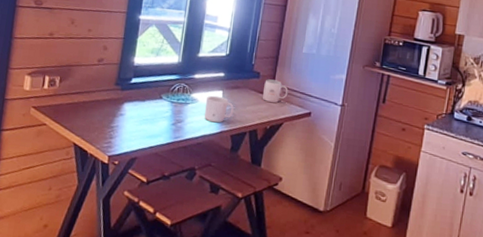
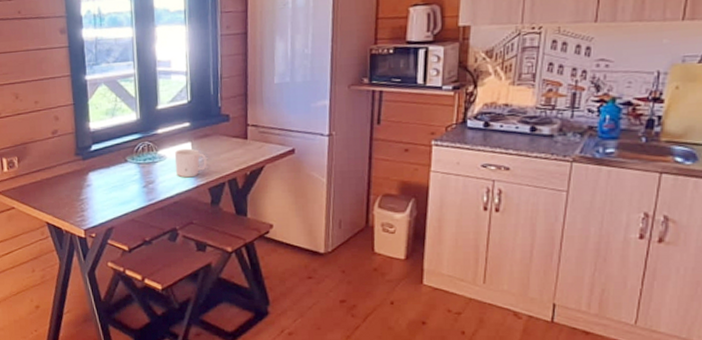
mug: present [262,79,288,104] -> none [235,120,265,146]

